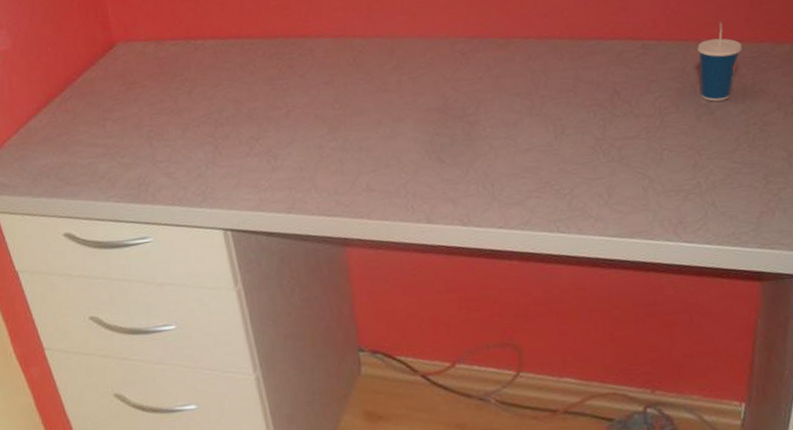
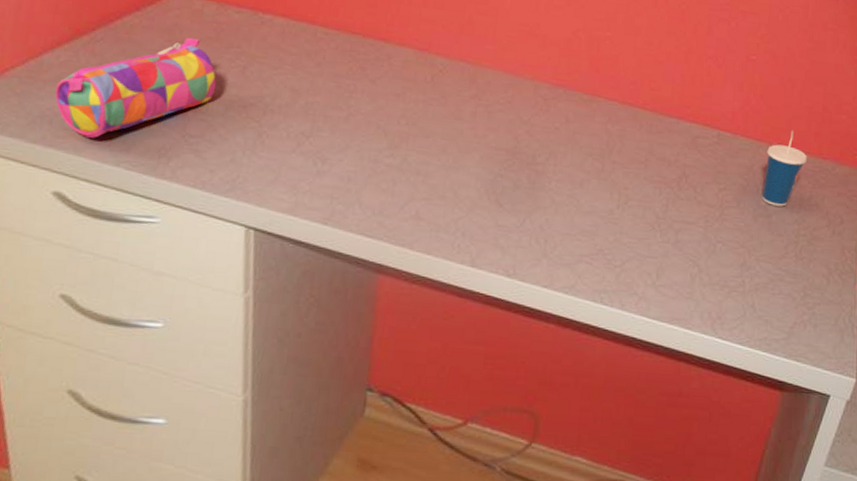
pencil case: none [45,76,171,183] -> present [54,37,217,138]

